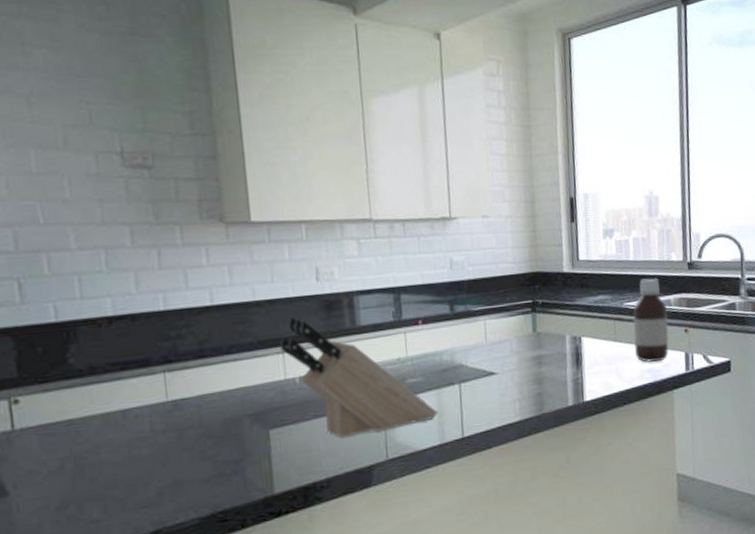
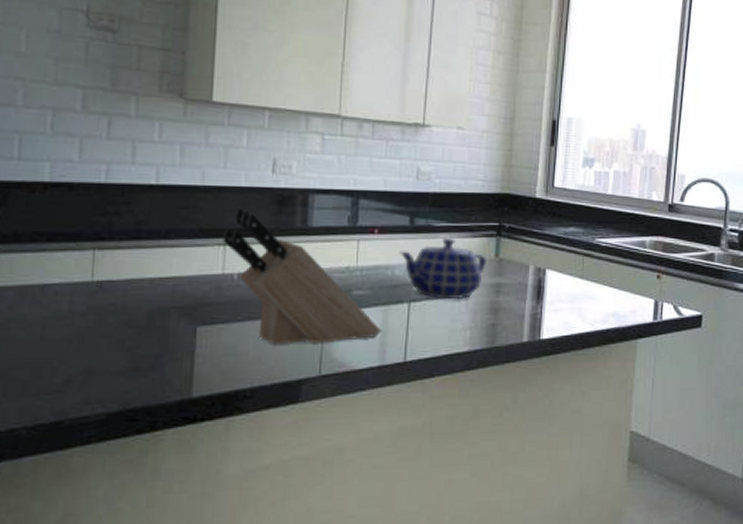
teapot: none [444,319,526,377] -> present [399,237,486,300]
bottle: present [632,277,670,363] -> none [601,215,641,307]

